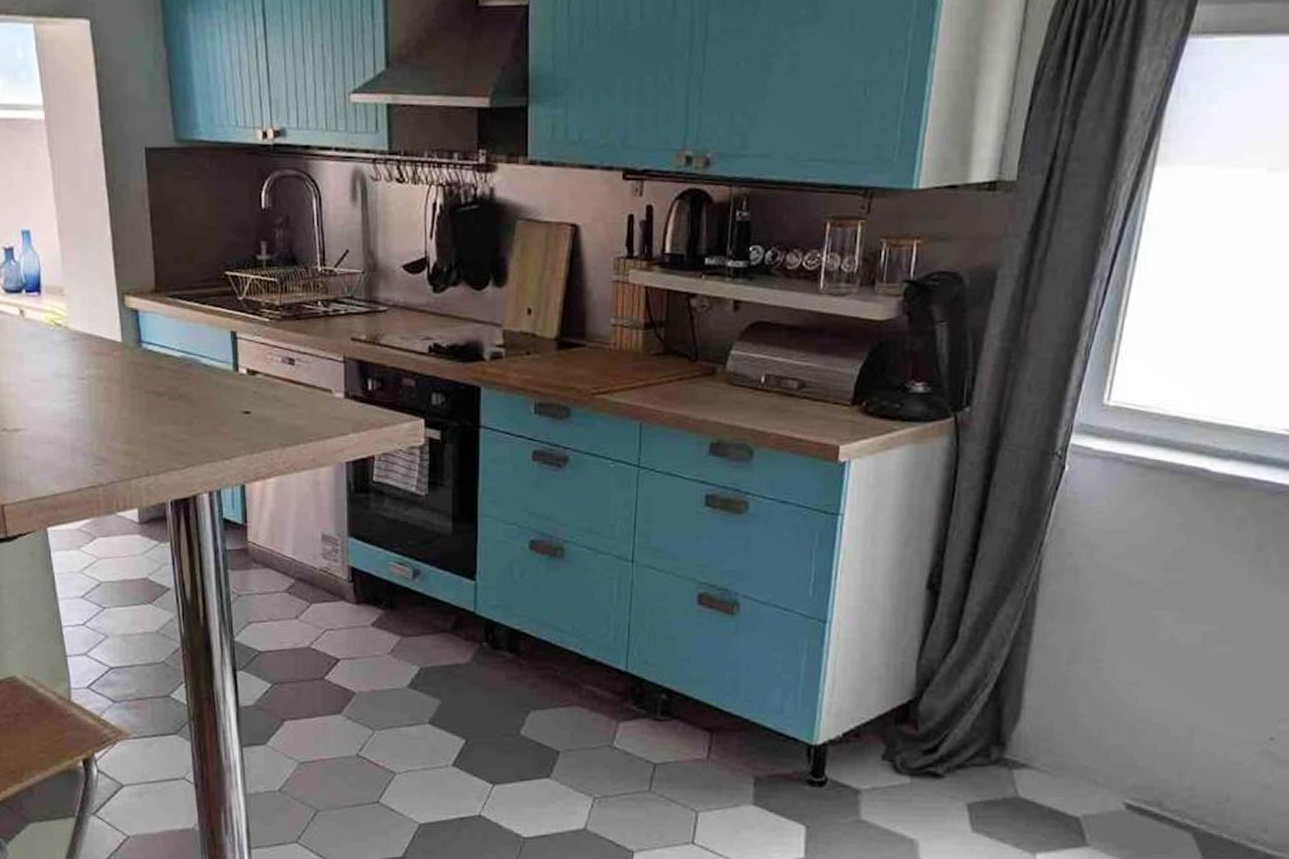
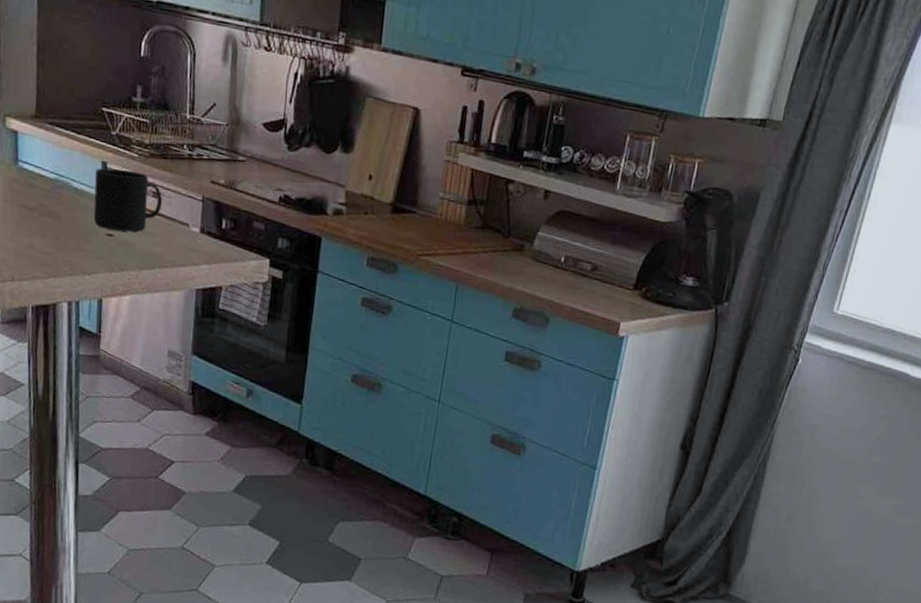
mug: none [225,337,301,406] -> present [93,168,163,232]

